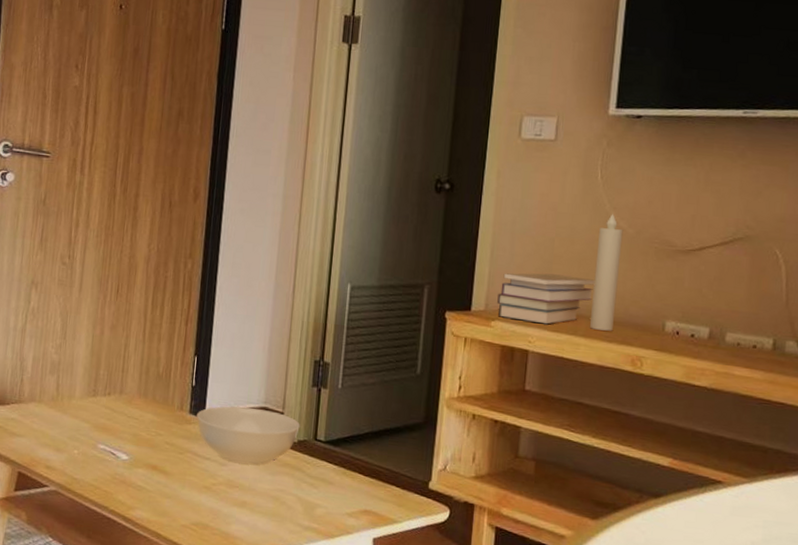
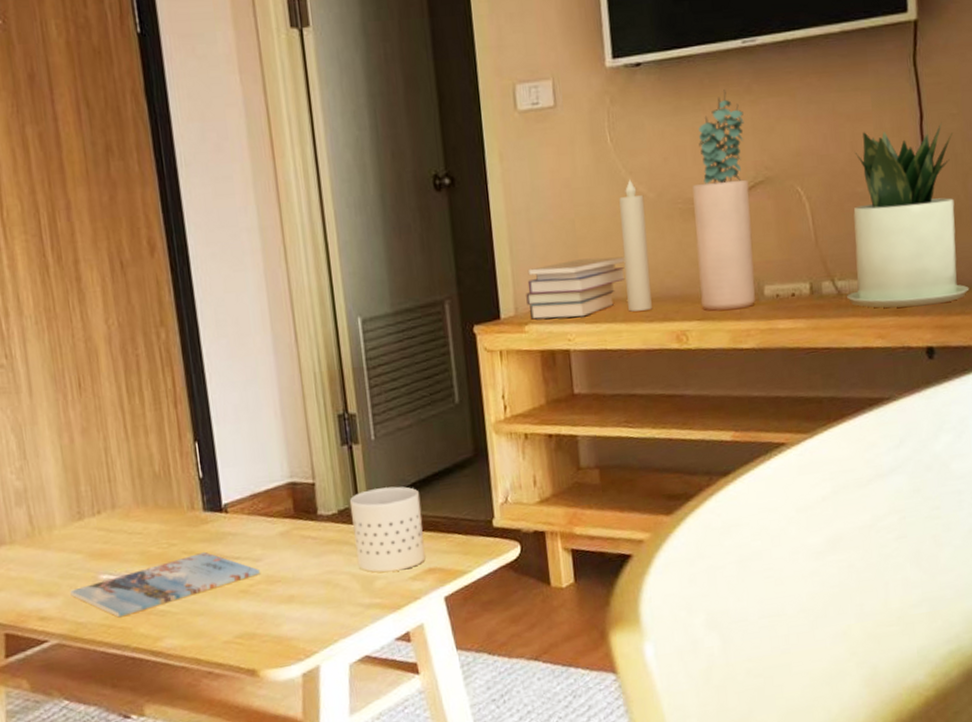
magazine: none [73,446,223,483] -> present [70,551,260,618]
bowl: present [196,406,300,465] -> none [211,484,337,556]
mug: none [305,429,370,506] -> present [349,486,426,573]
vase: none [660,151,733,350] -> present [692,89,756,311]

